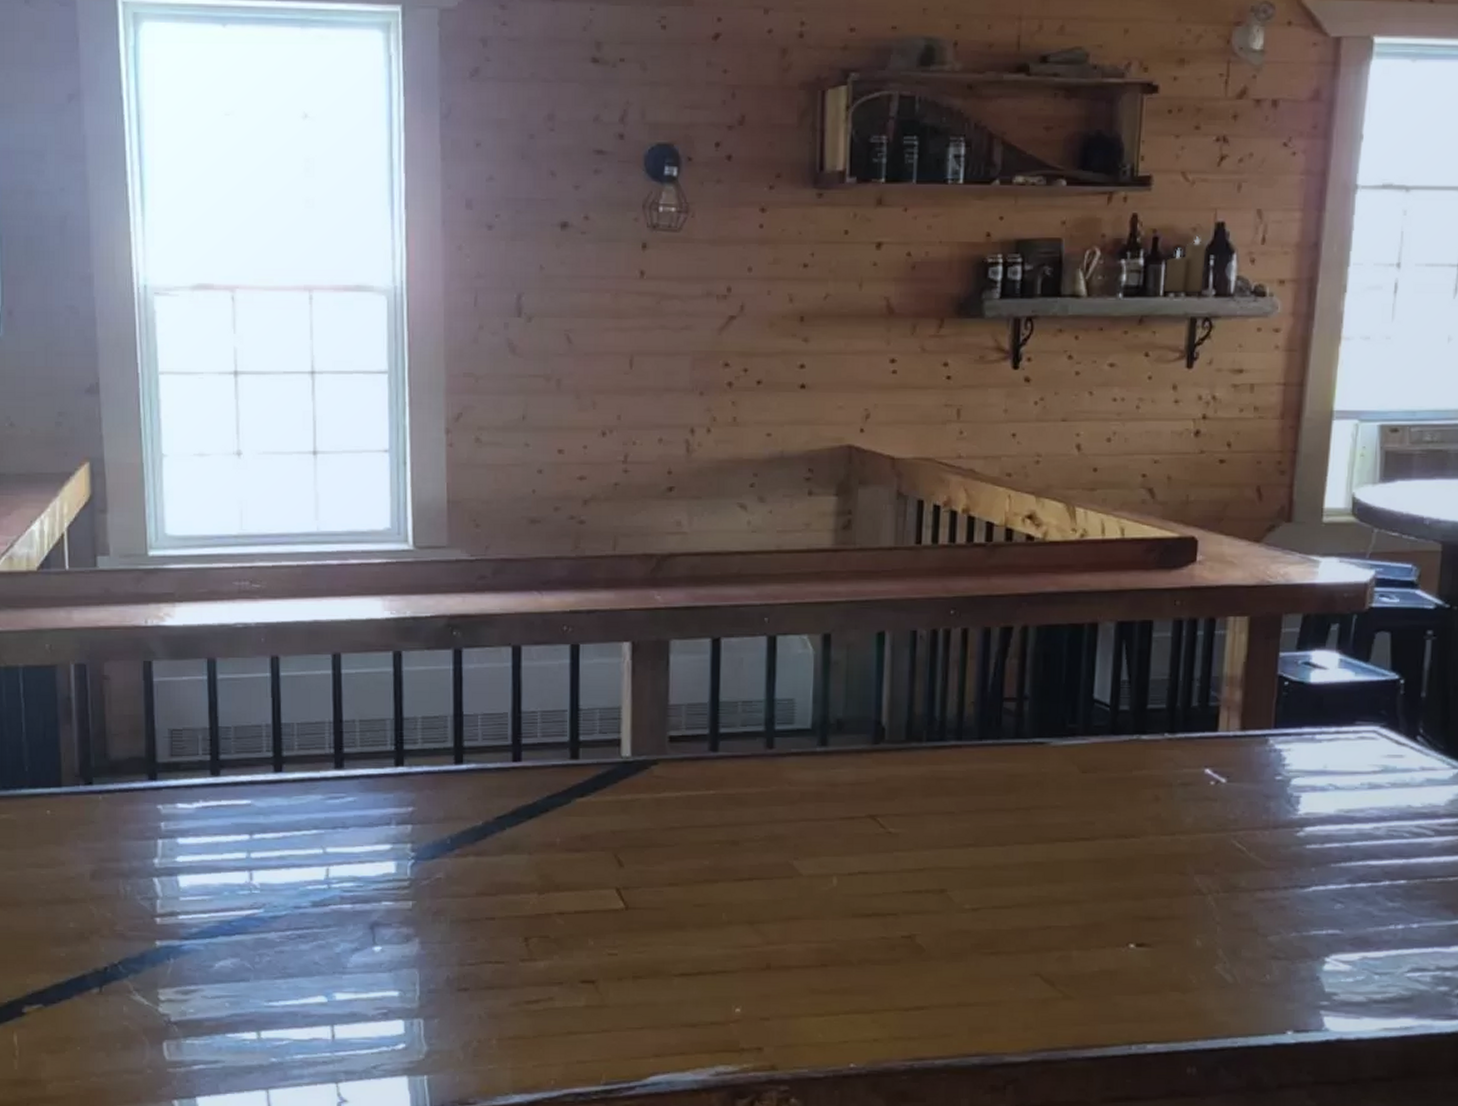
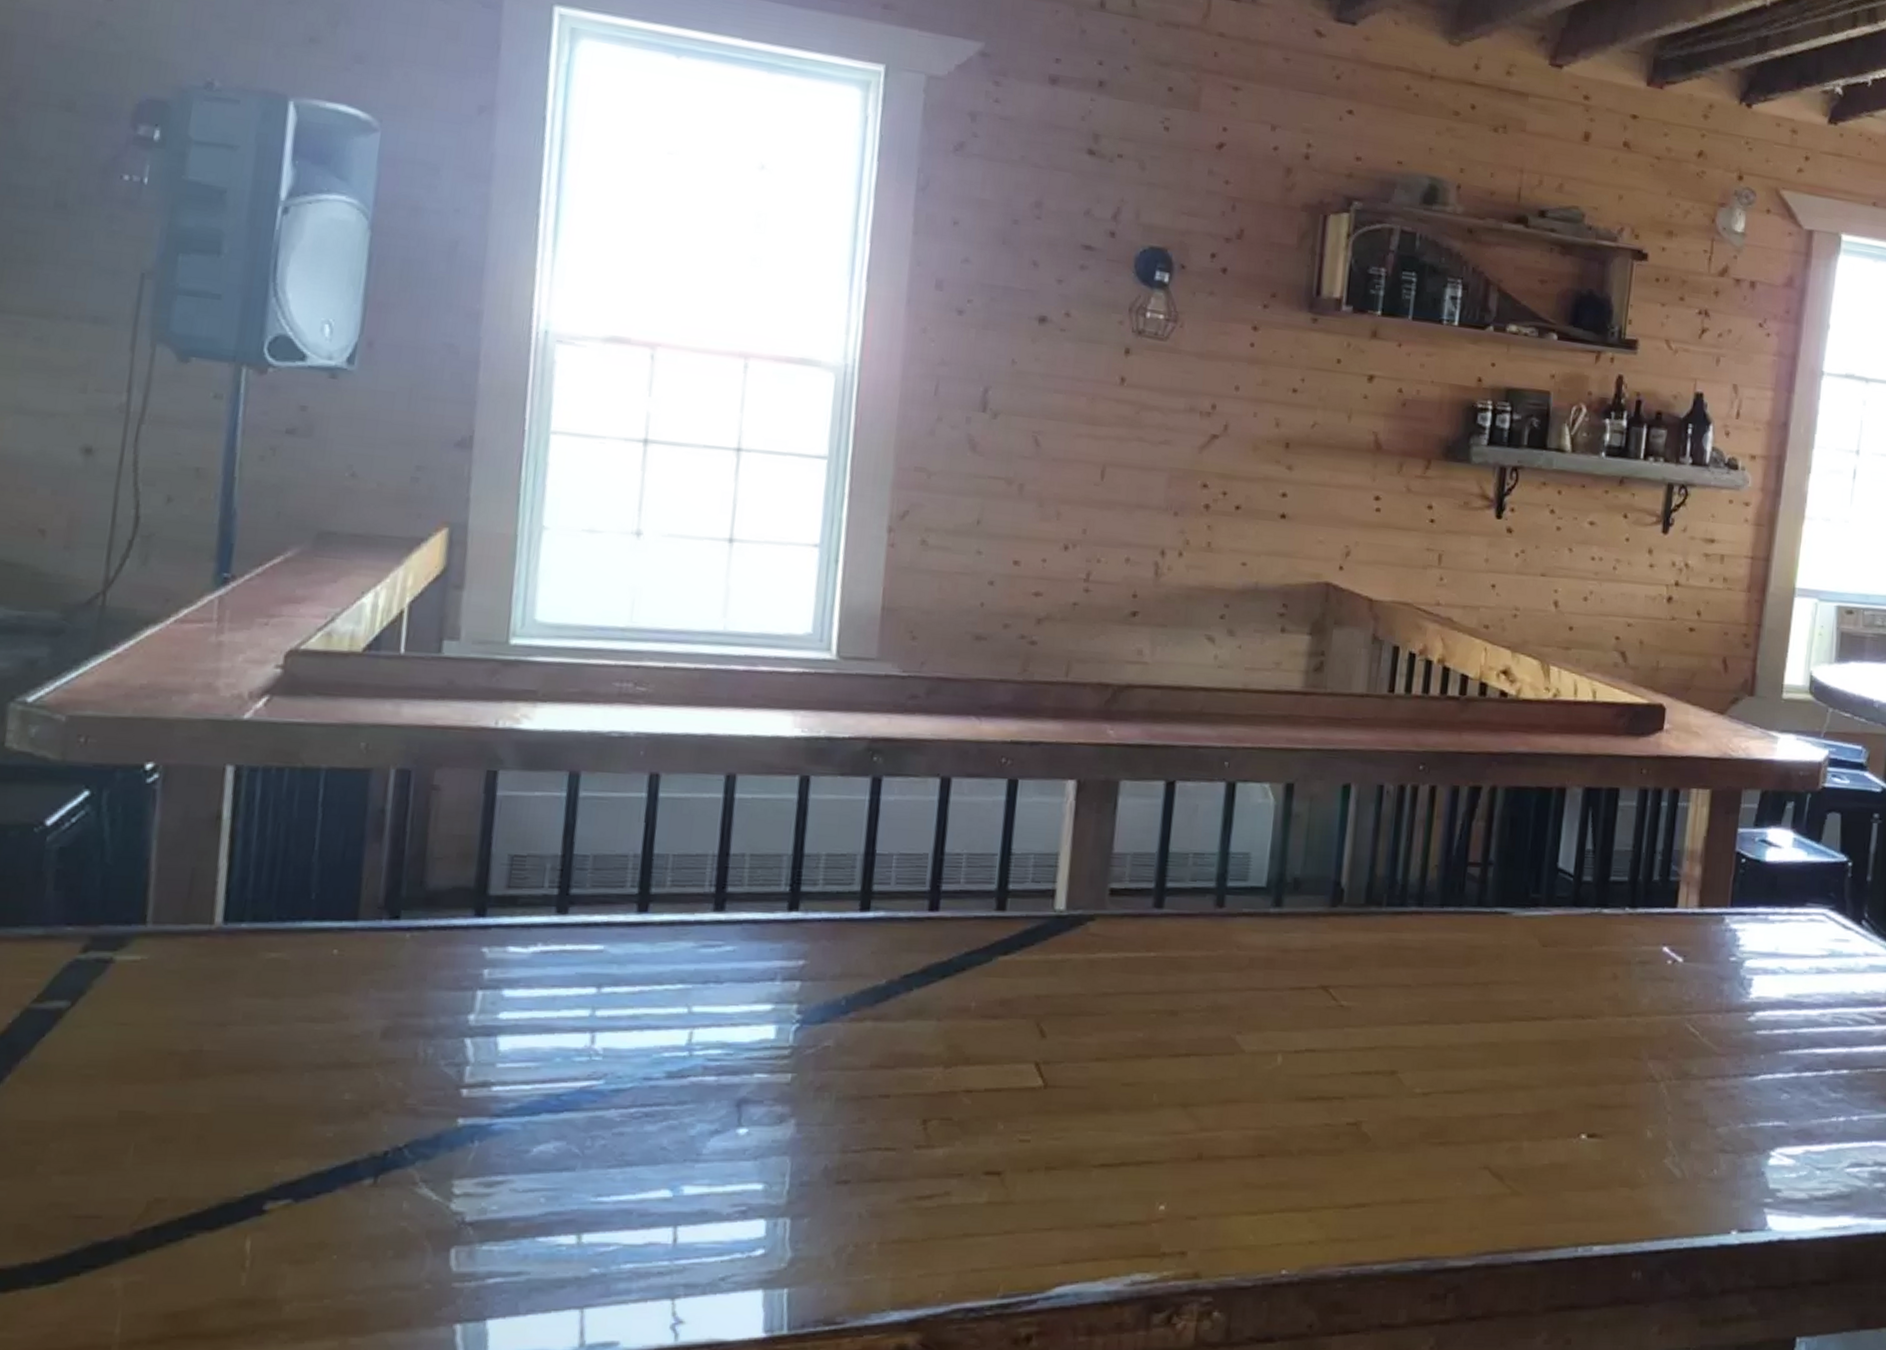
candle: present [1163,236,1207,293] -> none [1644,404,1687,460]

